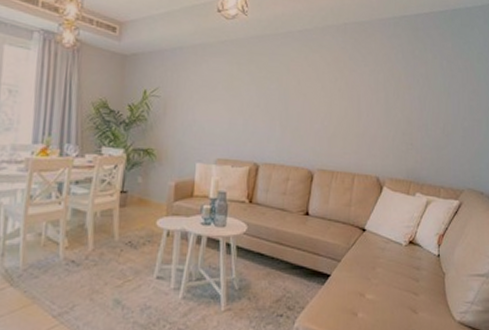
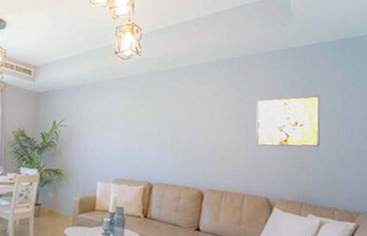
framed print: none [368,67,430,123] -> present [256,95,320,147]

